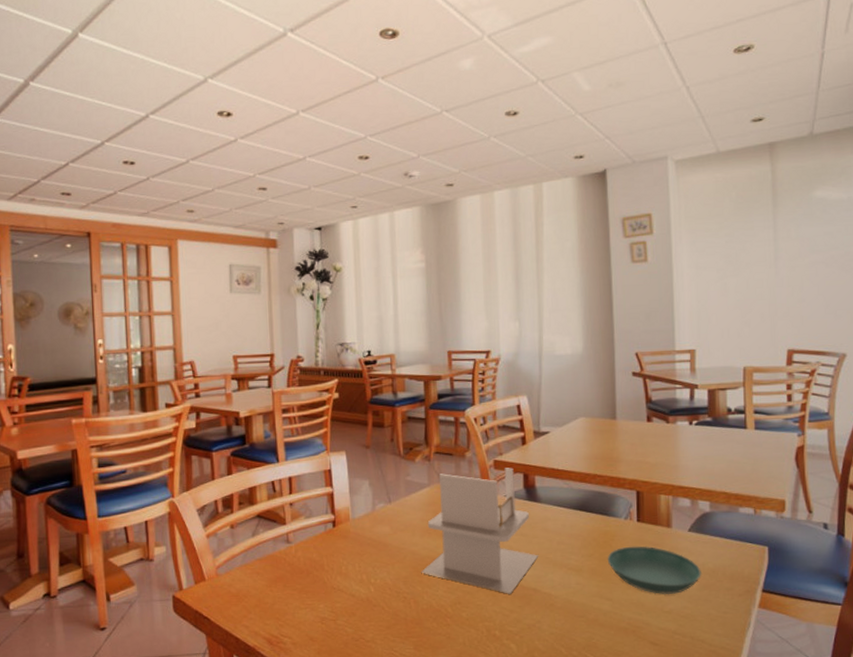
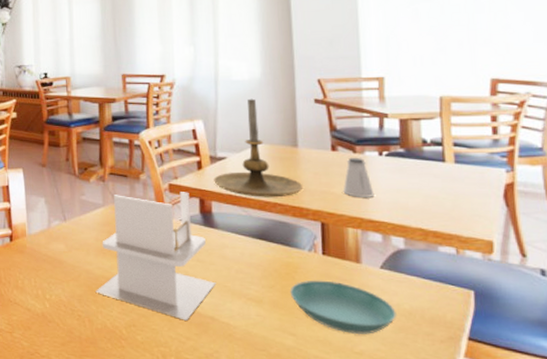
candle holder: none [537,373,621,470] -> present [214,98,304,198]
saltshaker: none [656,427,685,466] -> present [343,157,375,199]

